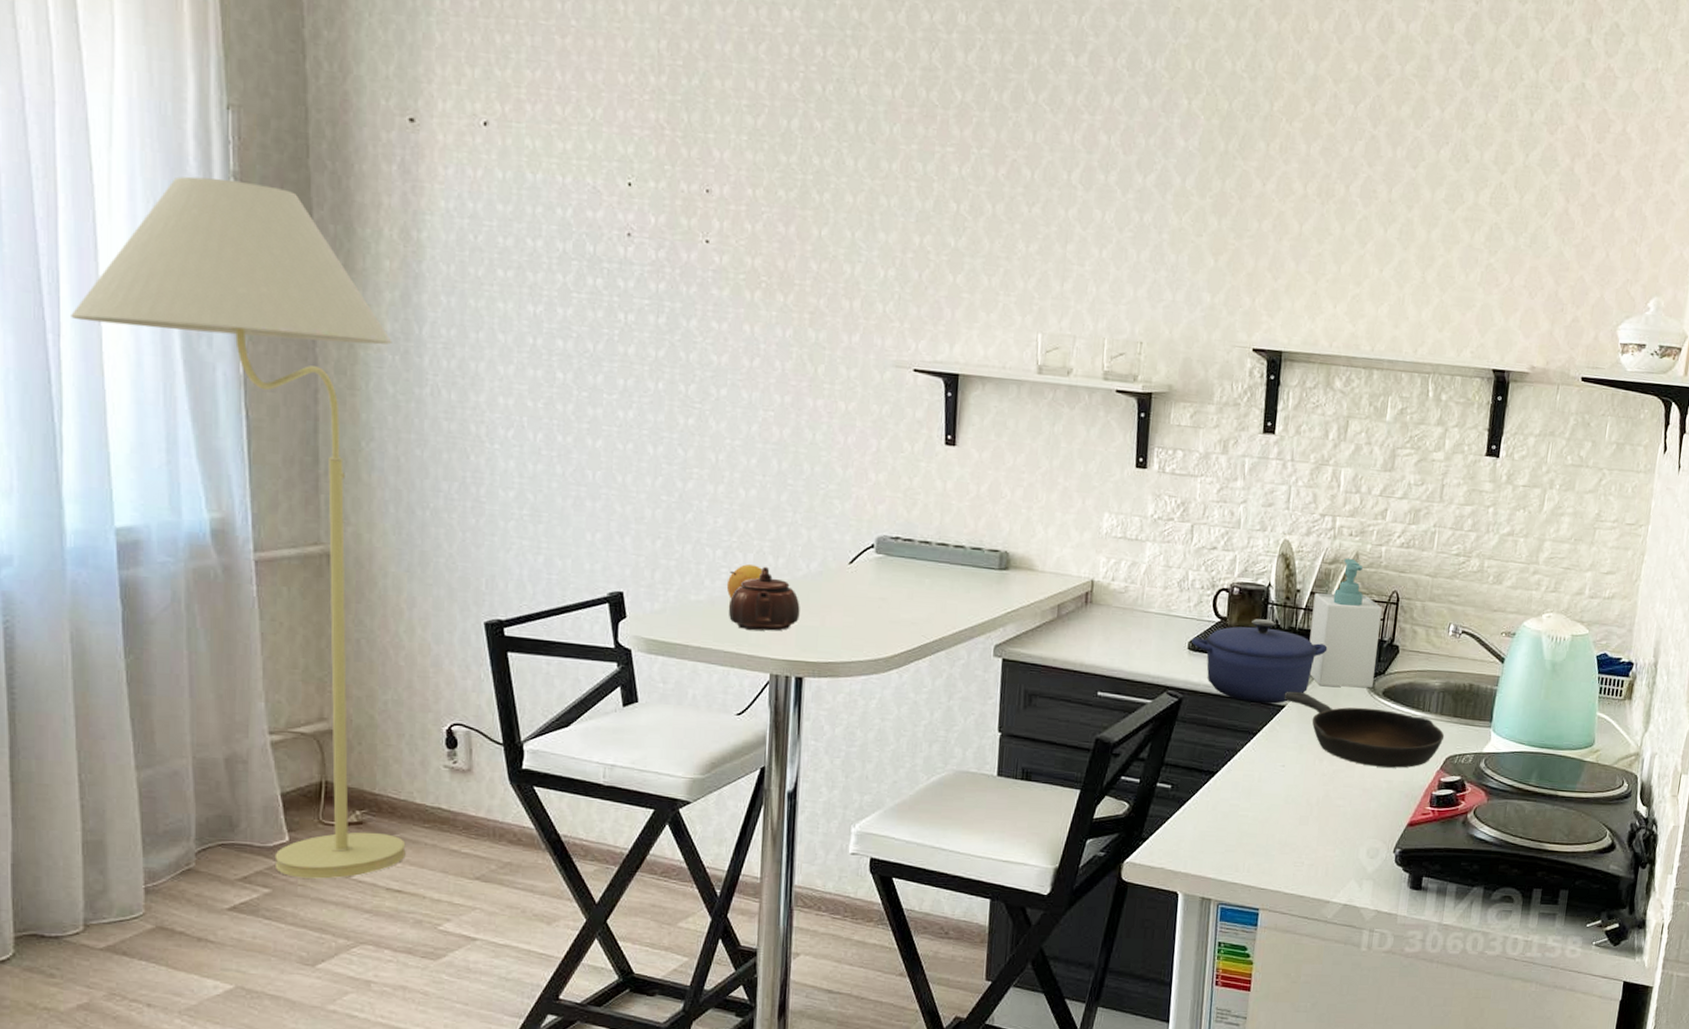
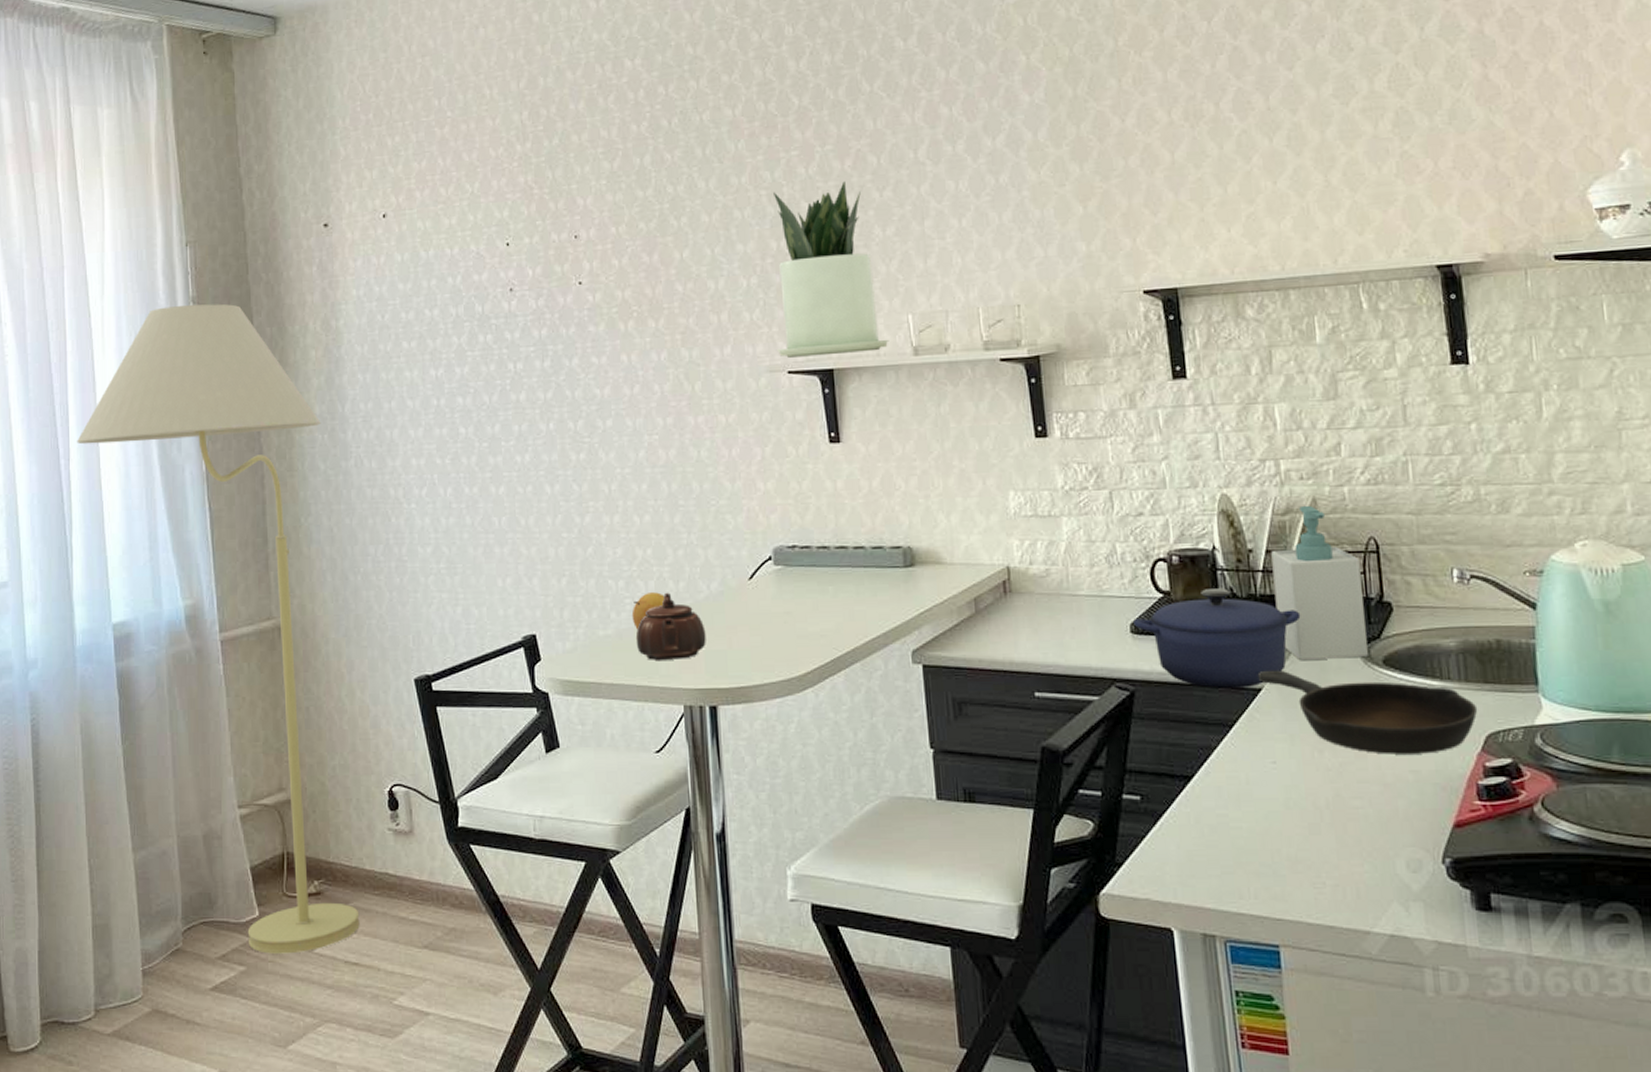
planter: none [906,186,1017,364] -> present [774,181,889,358]

